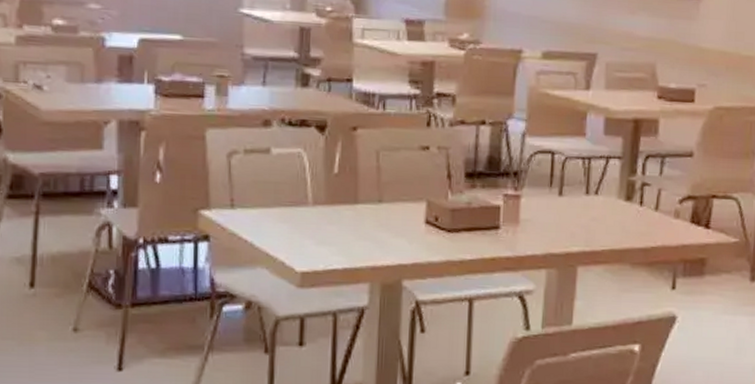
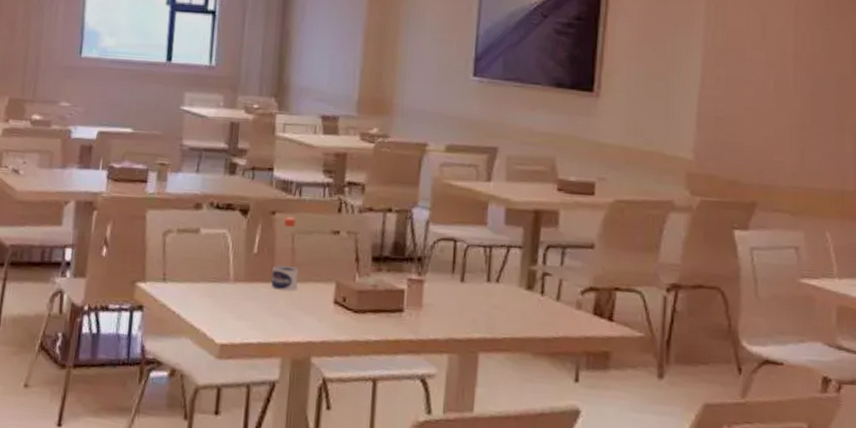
water bottle: none [355,132,387,213] -> present [271,217,300,292]

